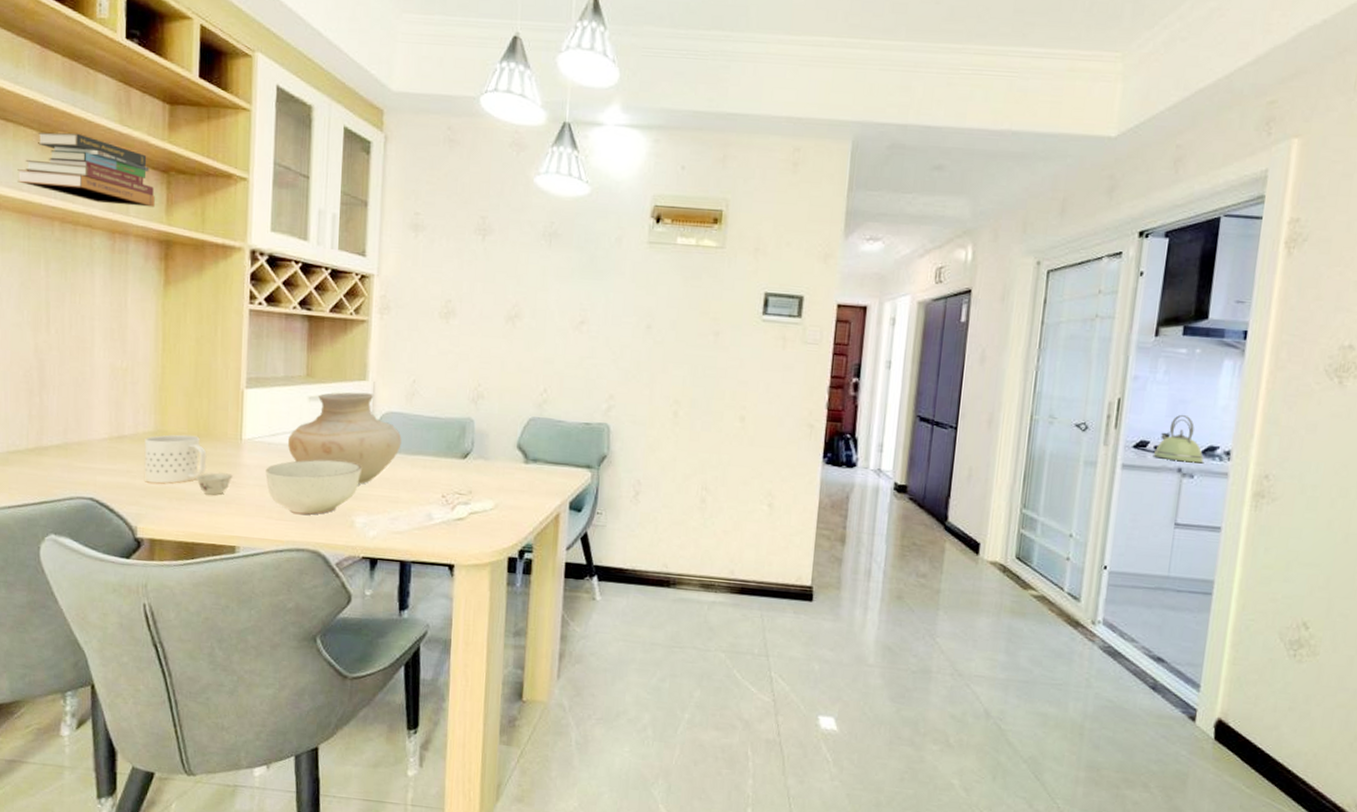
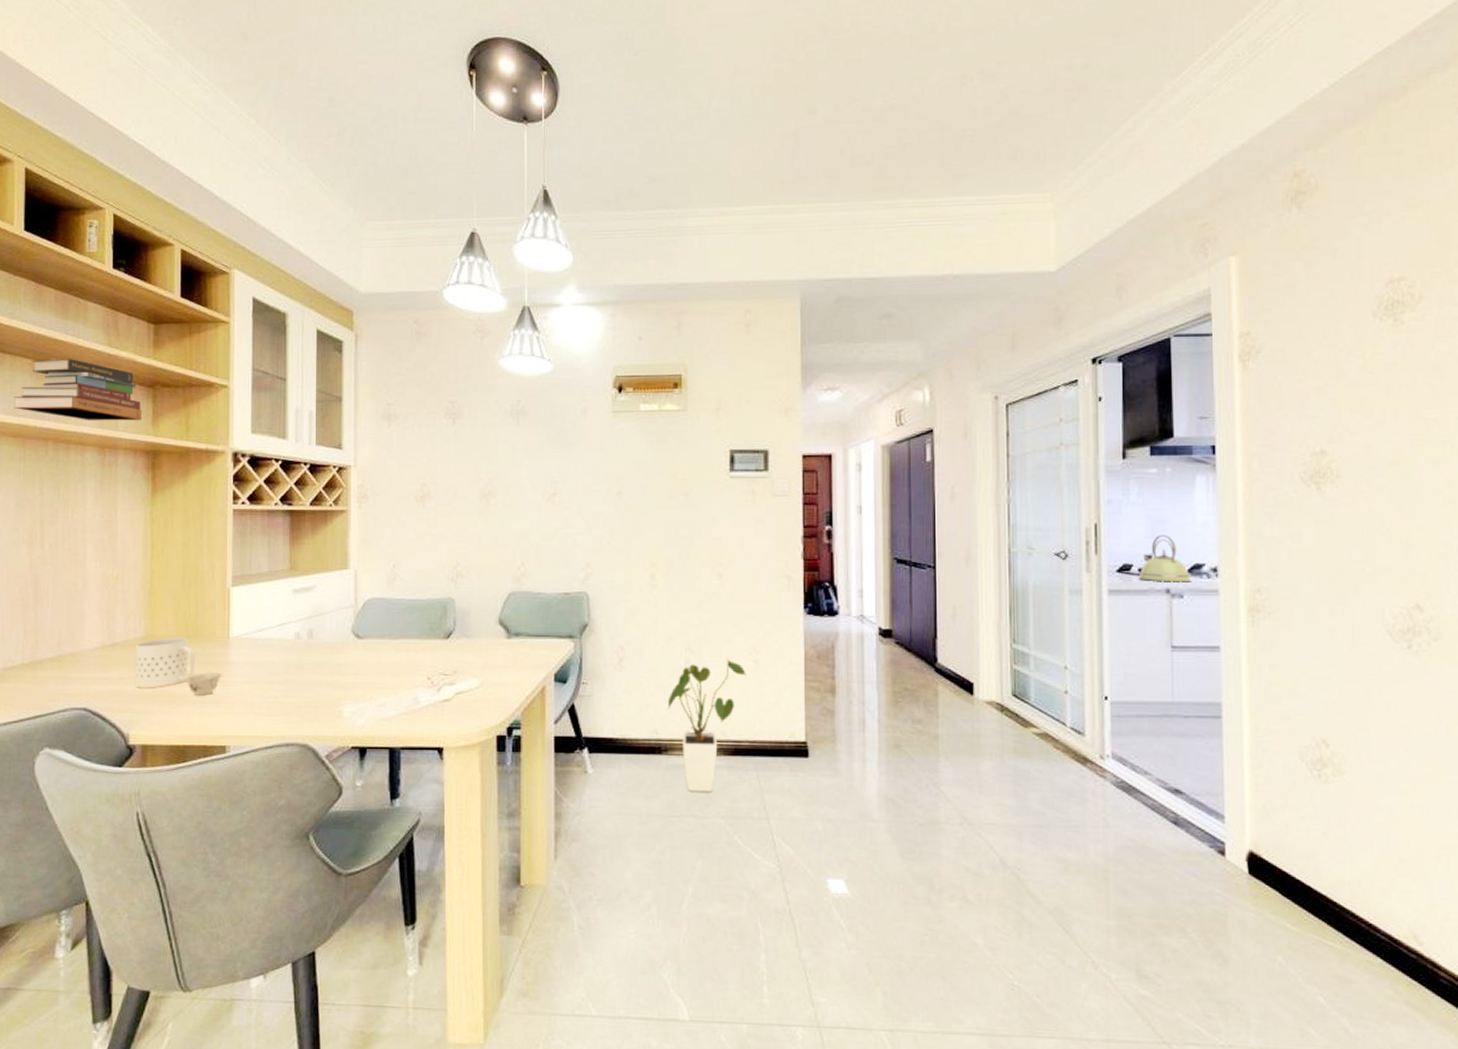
bowl: present [265,459,362,515] -> none [253,650,347,709]
vase: present [287,392,402,484] -> none [273,581,385,673]
house plant: none [679,500,760,627] -> present [667,658,746,792]

